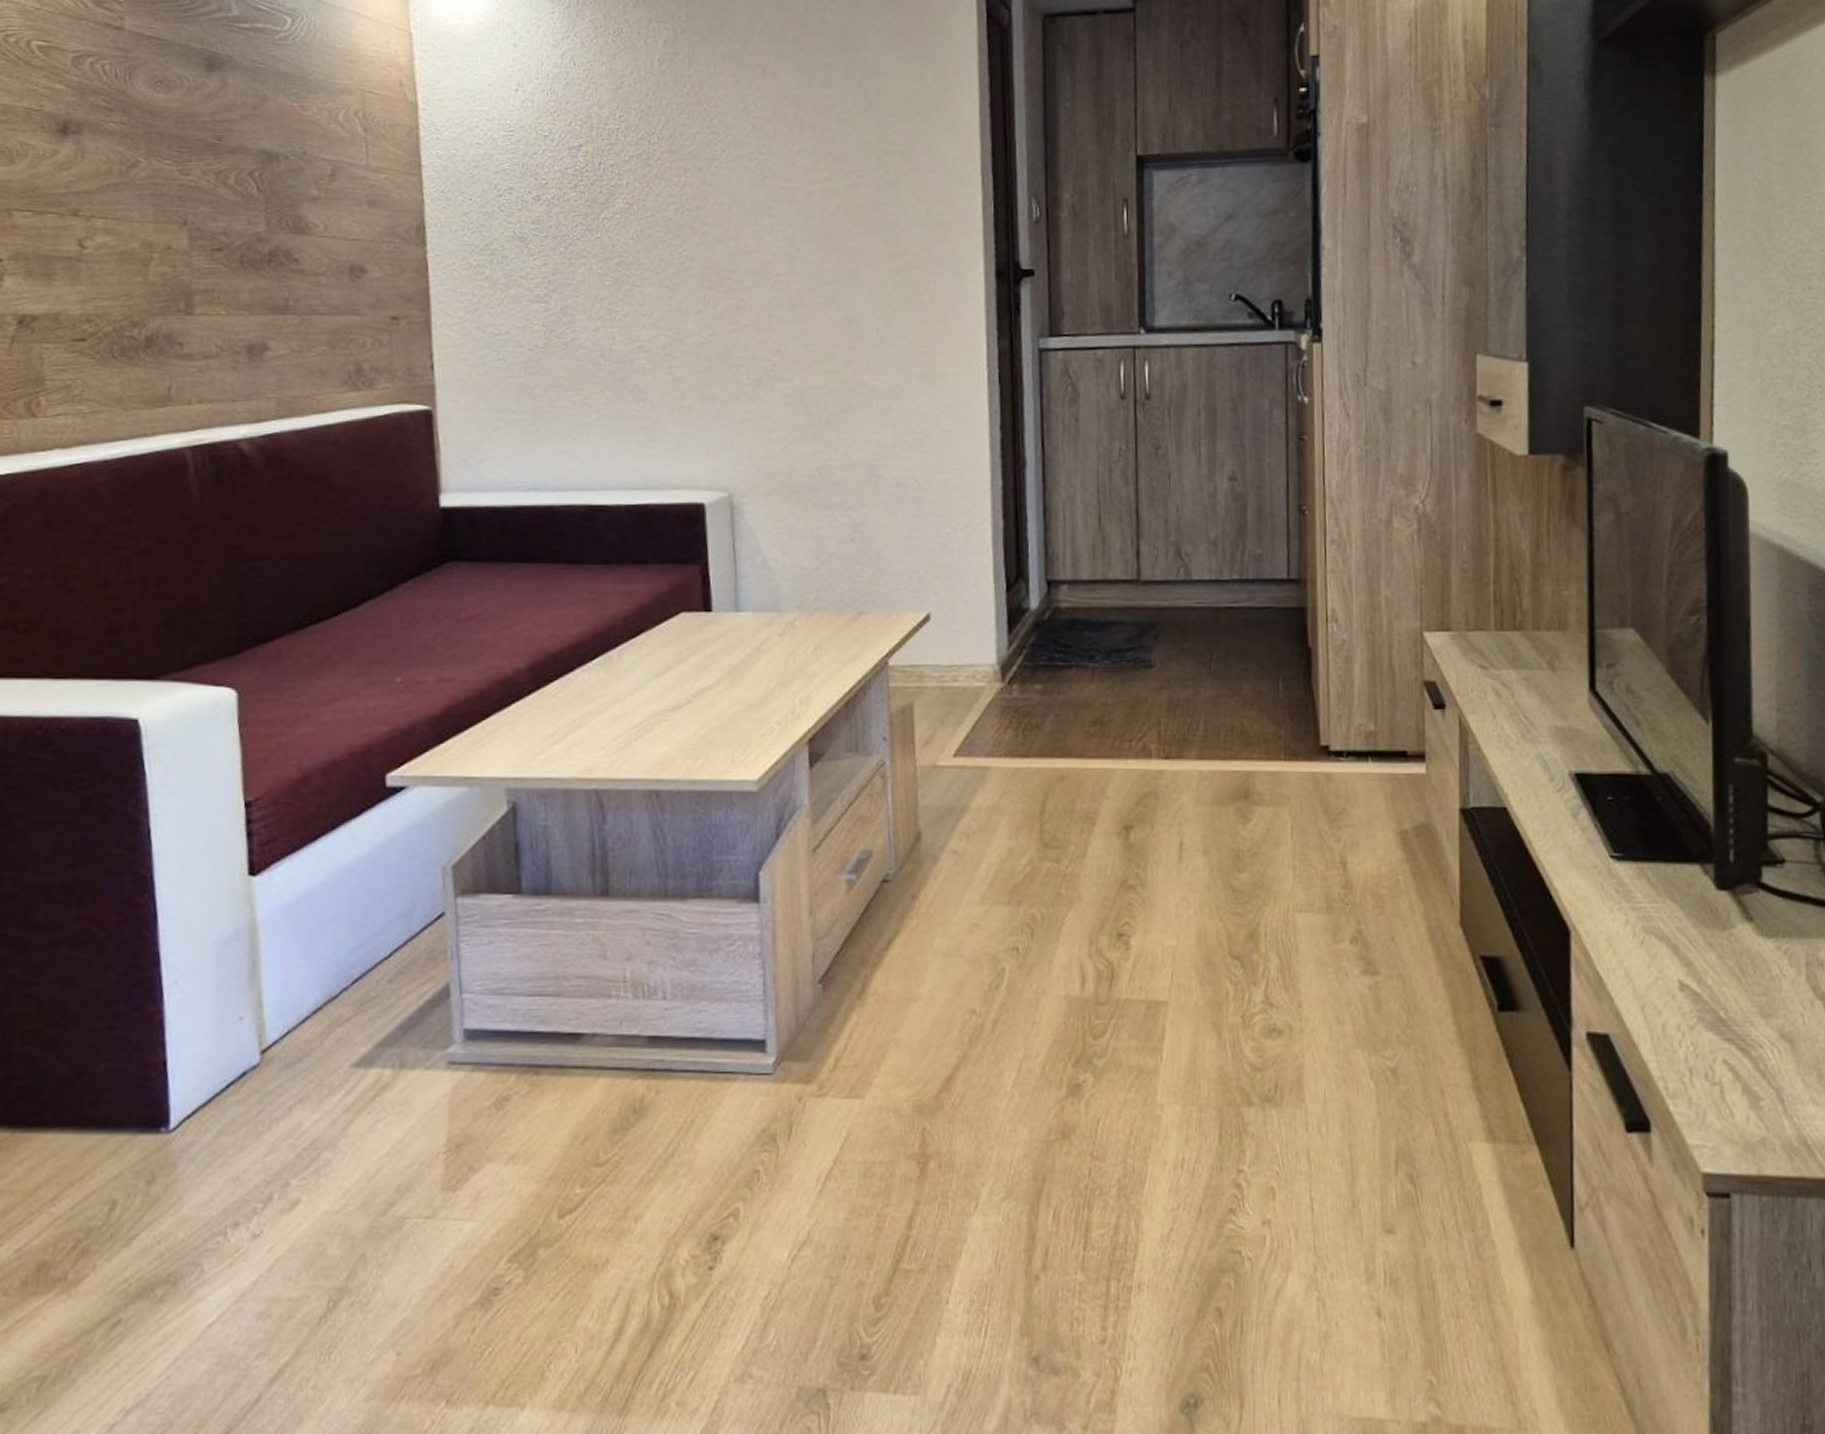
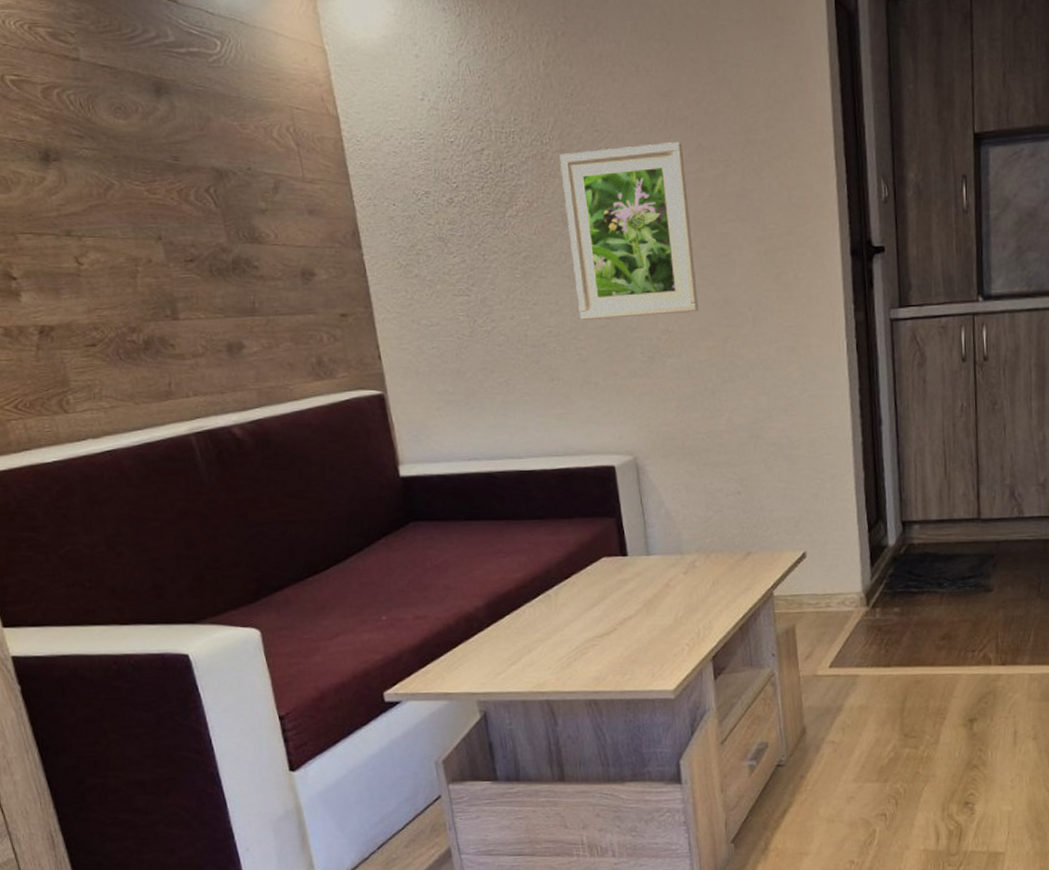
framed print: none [668,148,817,335] -> present [560,142,699,320]

